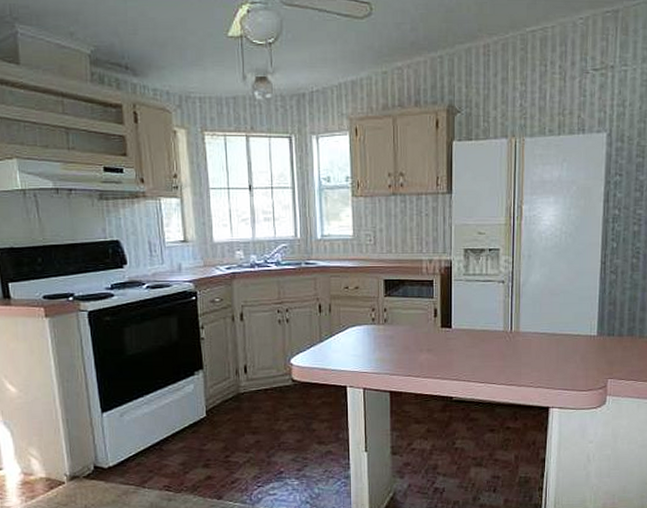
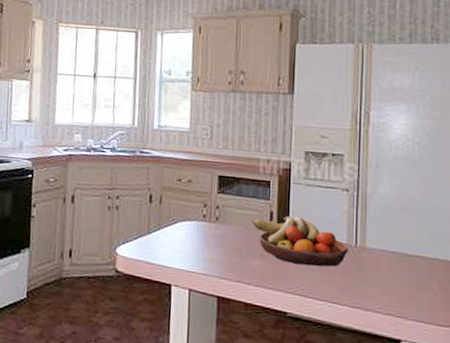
fruit bowl: none [418,311,504,354] -> present [252,216,348,267]

